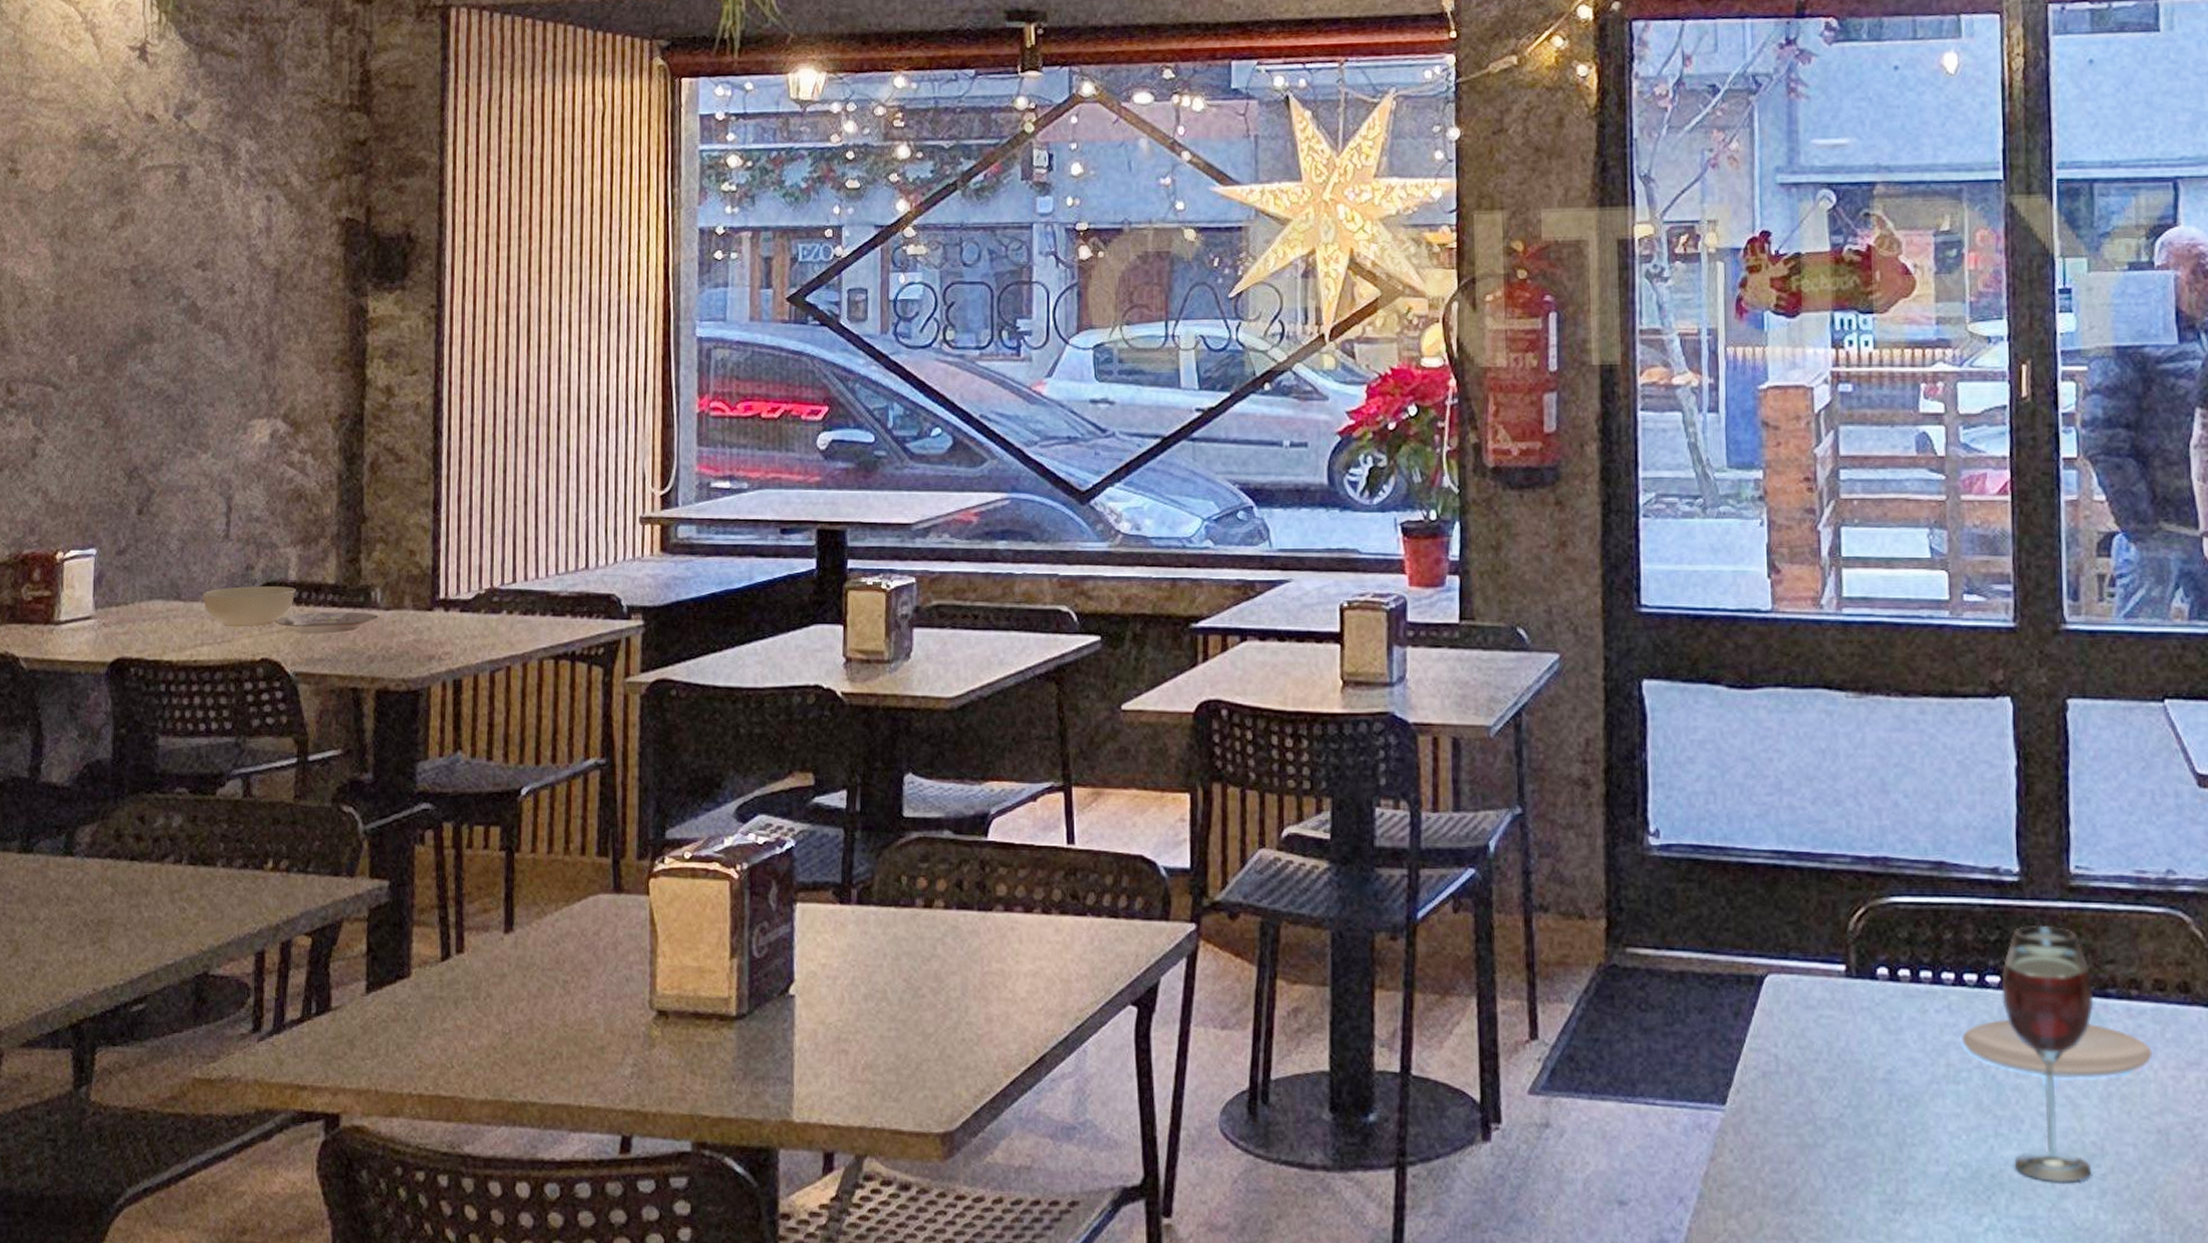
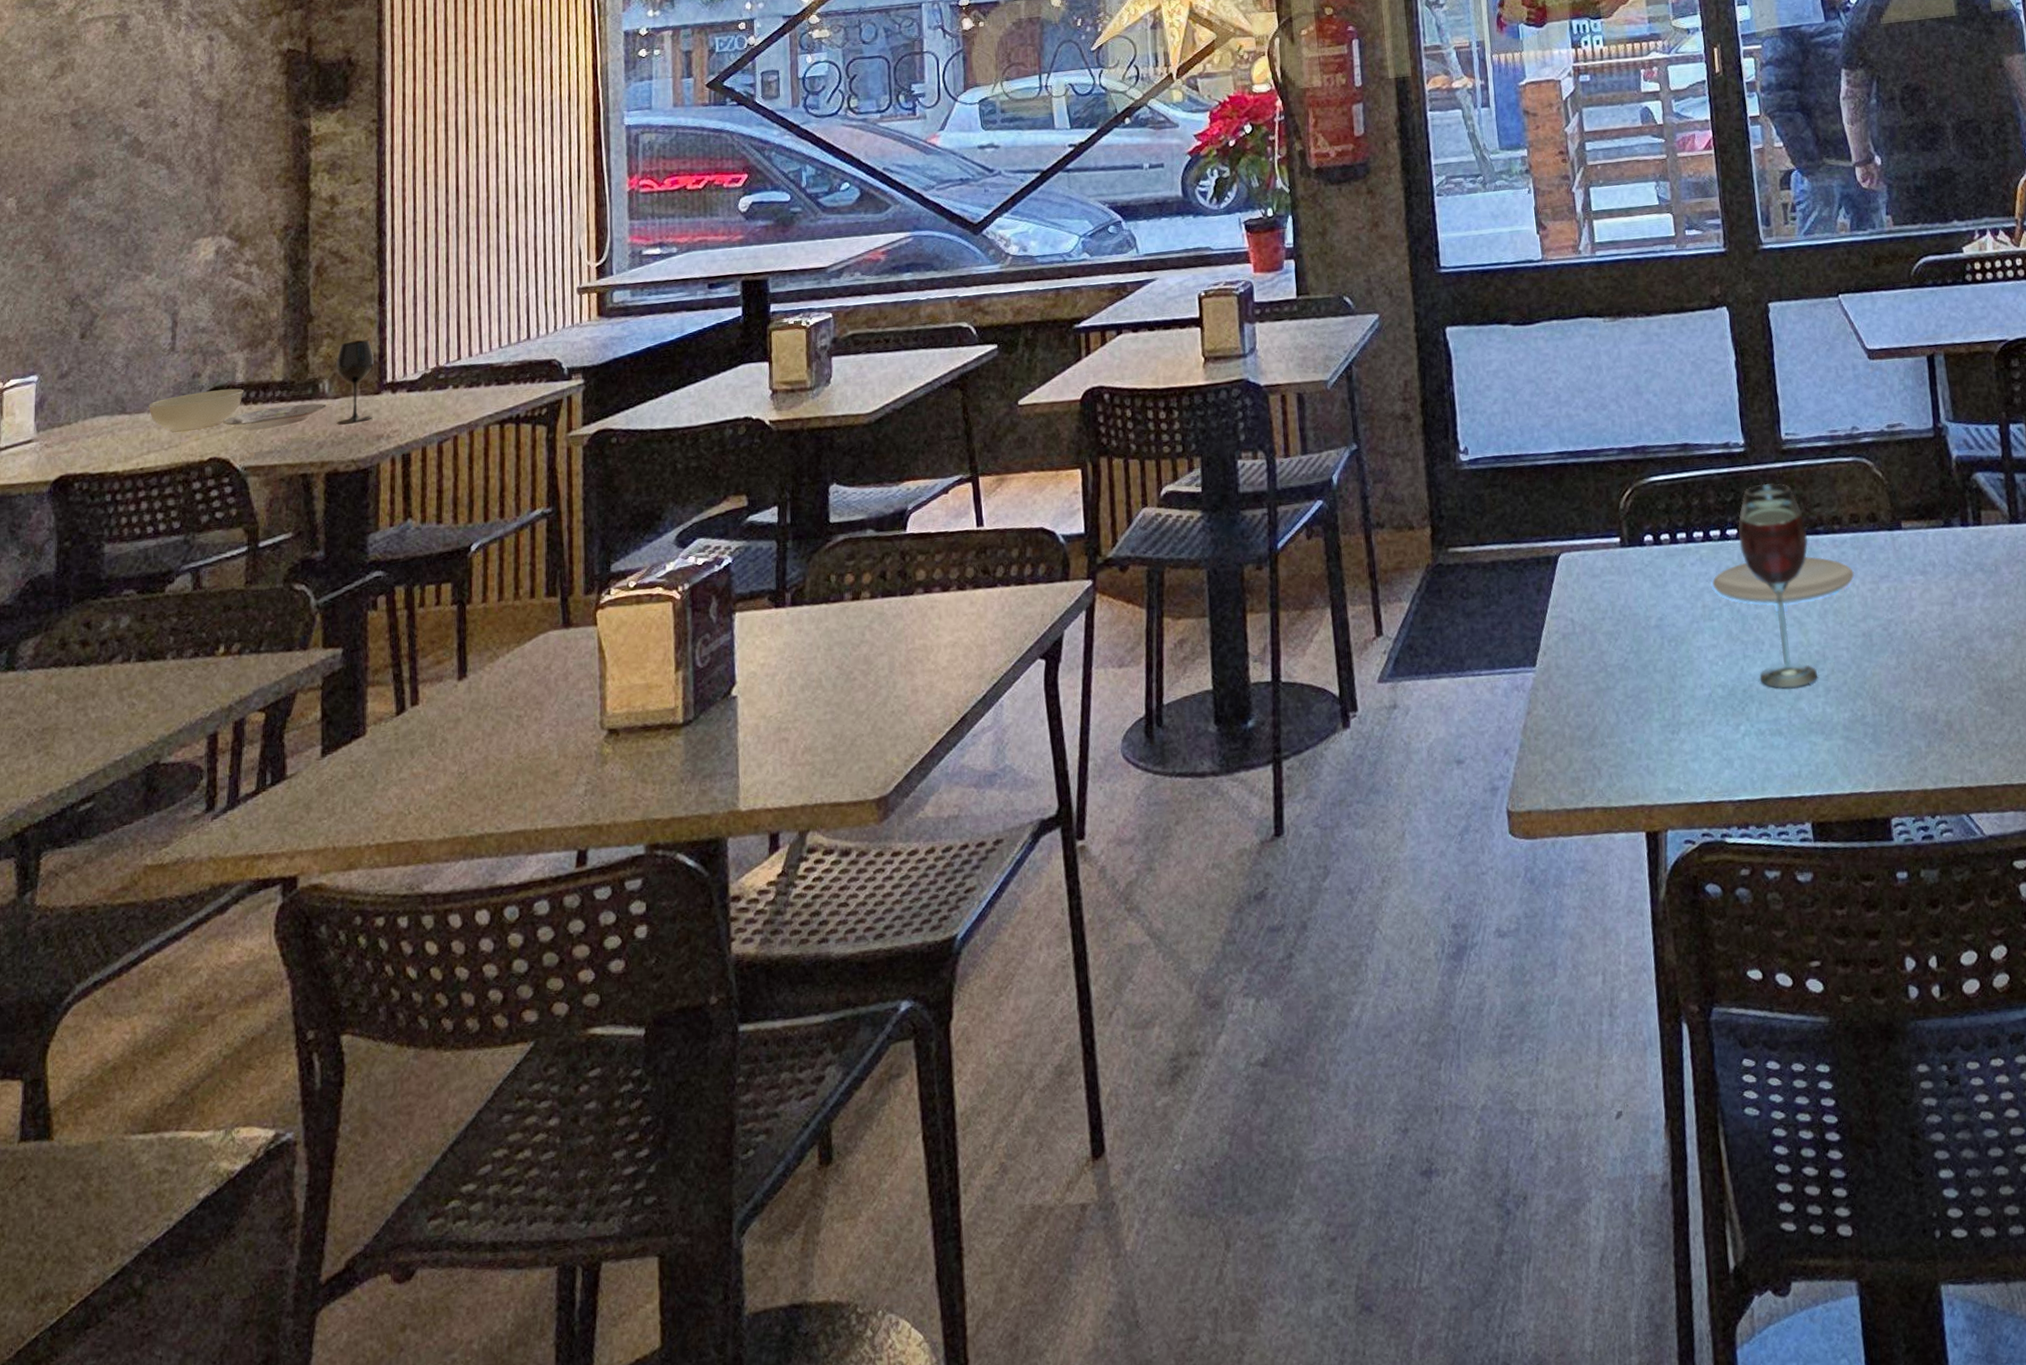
wineglass: none [388,549,427,638] -> present [336,340,374,424]

